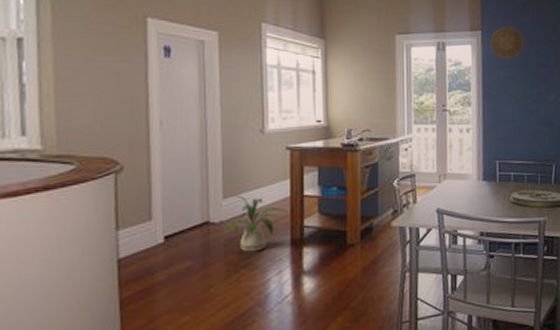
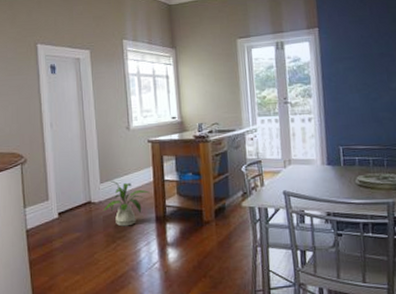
decorative plate: present [489,26,525,60] -> none [327,21,363,53]

